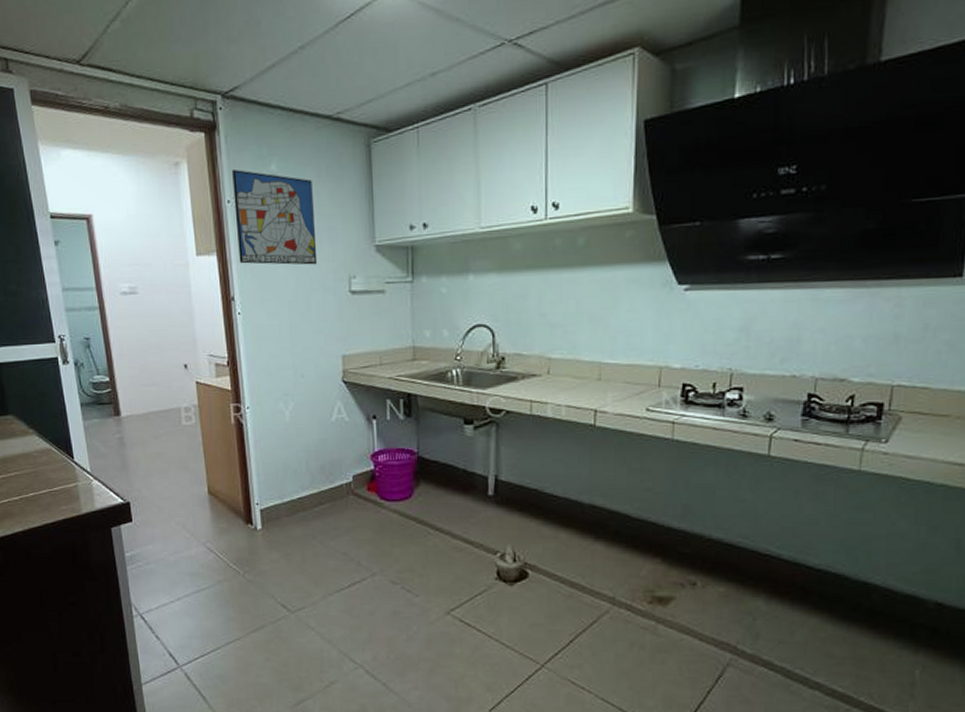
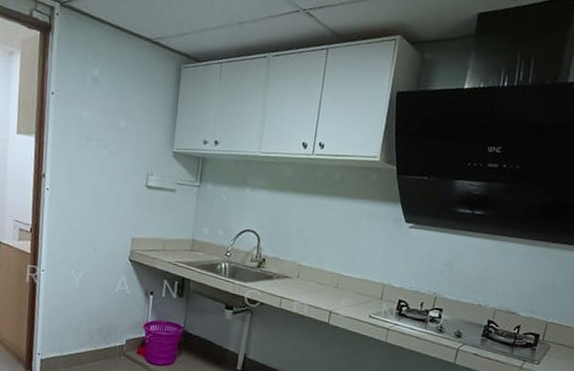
wall art: present [232,168,318,265] -> none [54,66,128,159]

